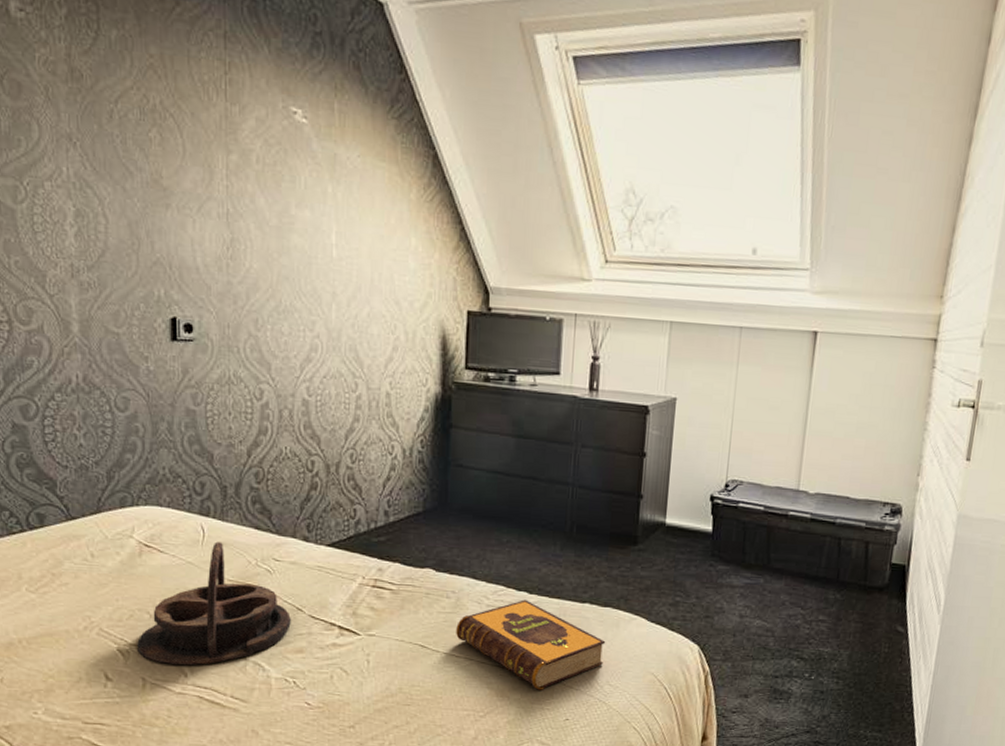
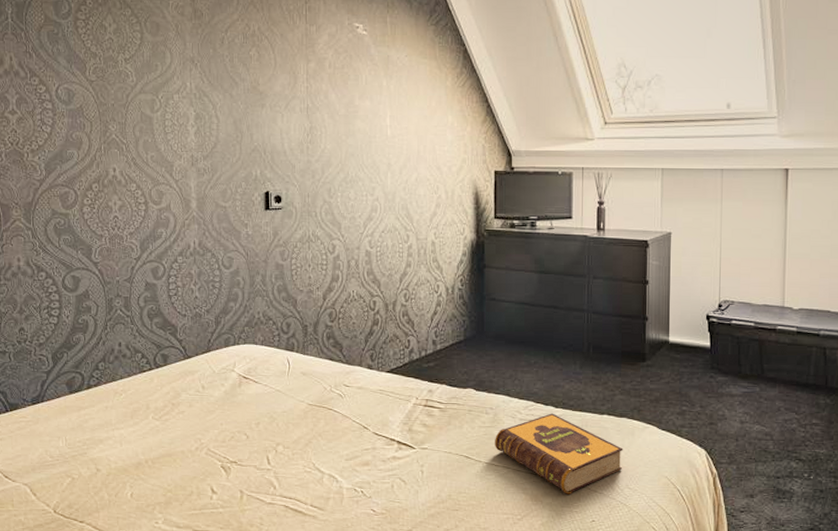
serving tray: present [137,541,291,666] -> none [237,372,359,479]

